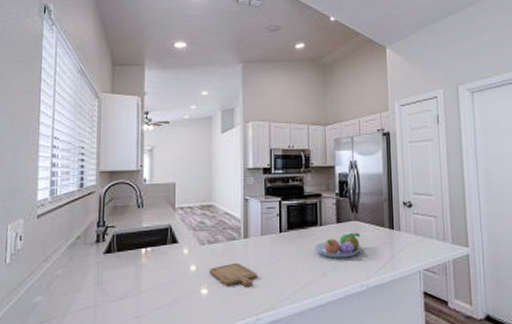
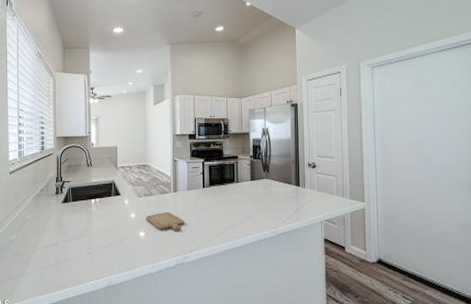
fruit bowl: present [314,232,362,258] -> none [232,188,272,210]

